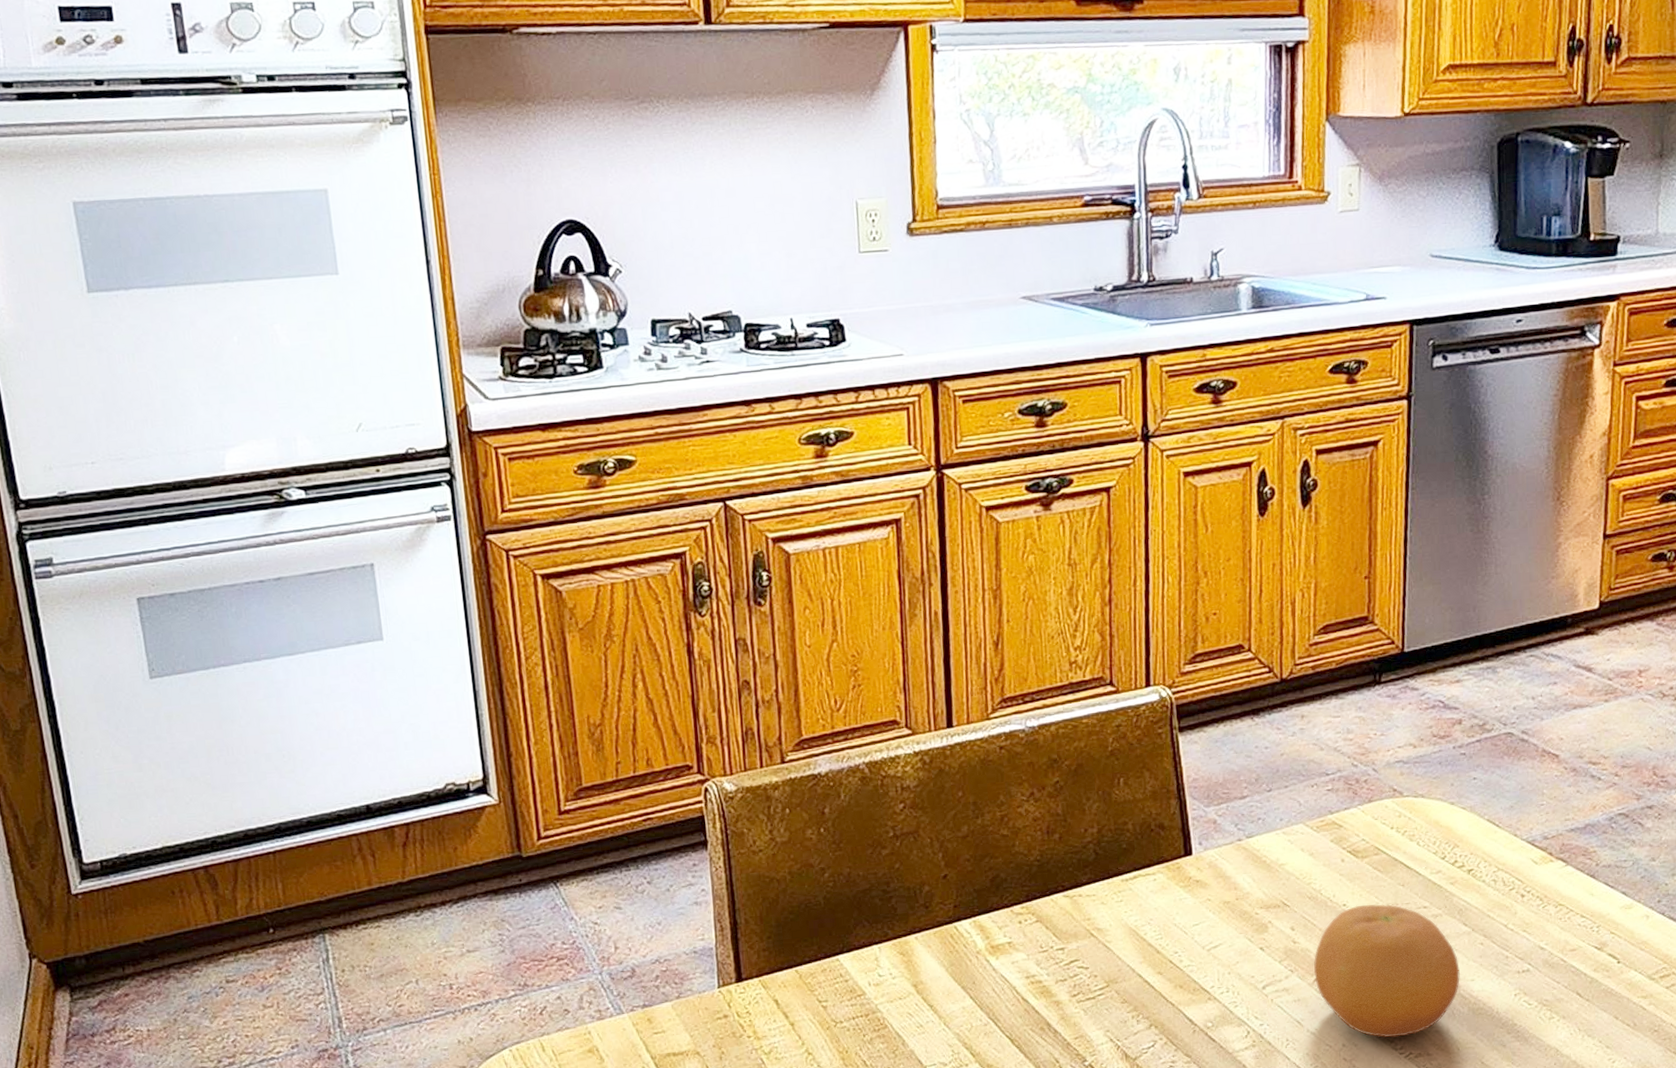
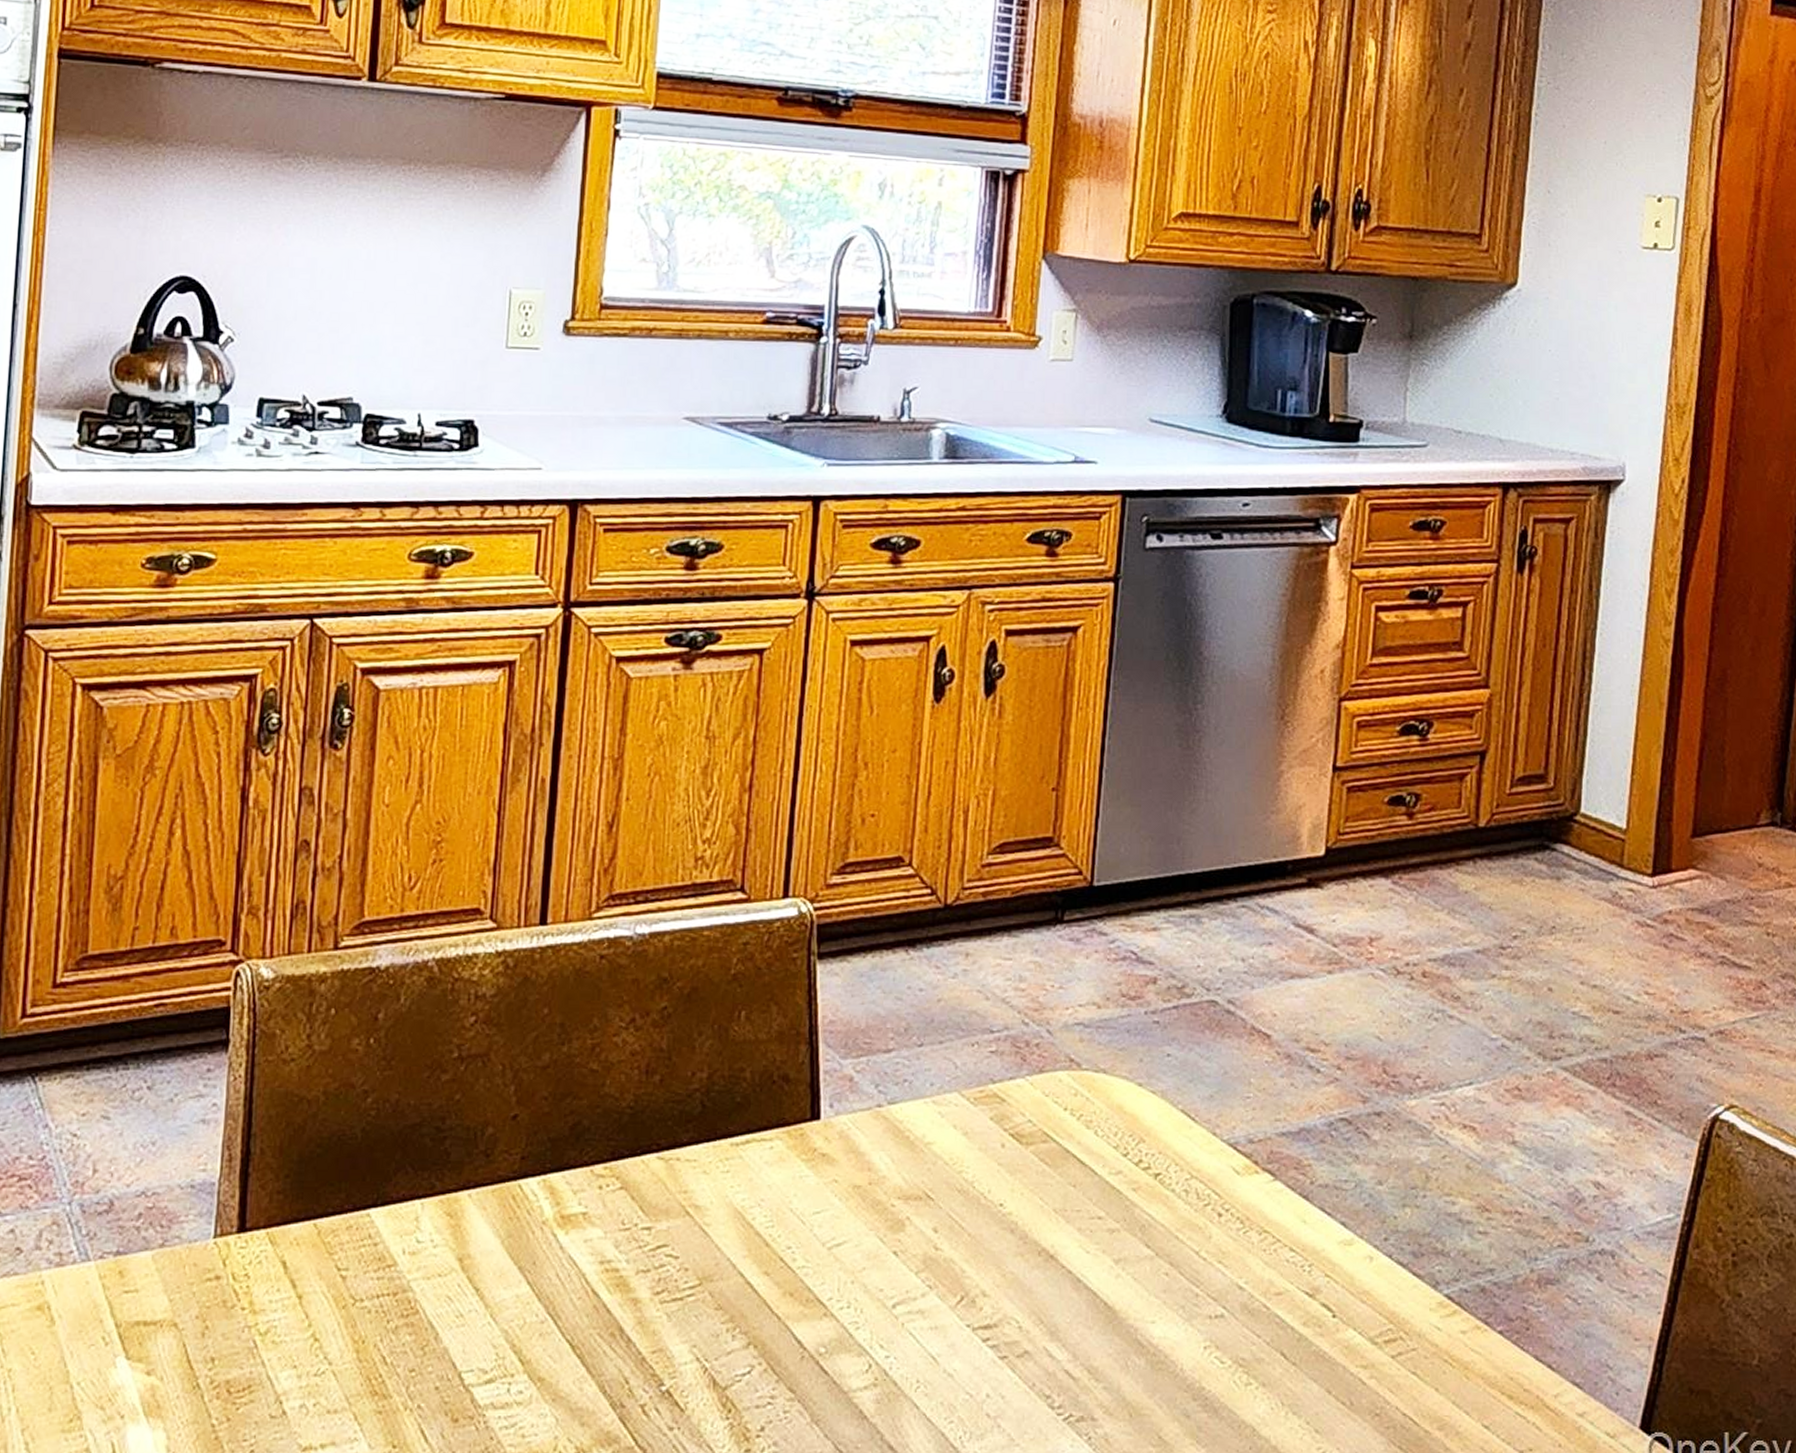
fruit: present [1314,904,1460,1038] -> none [958,1206,1138,1391]

